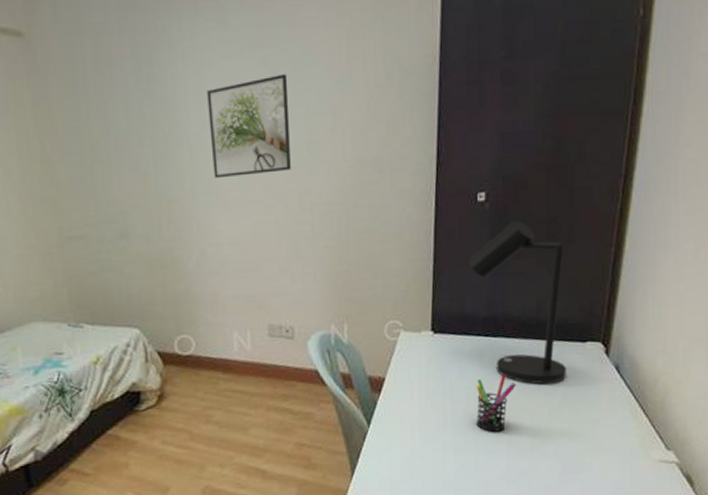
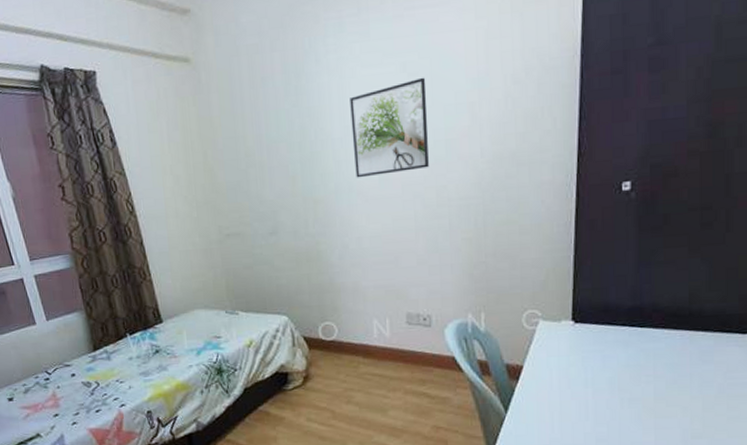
desk lamp: present [468,219,567,385] -> none [611,208,725,377]
pen holder: present [476,375,516,432] -> none [620,366,665,424]

